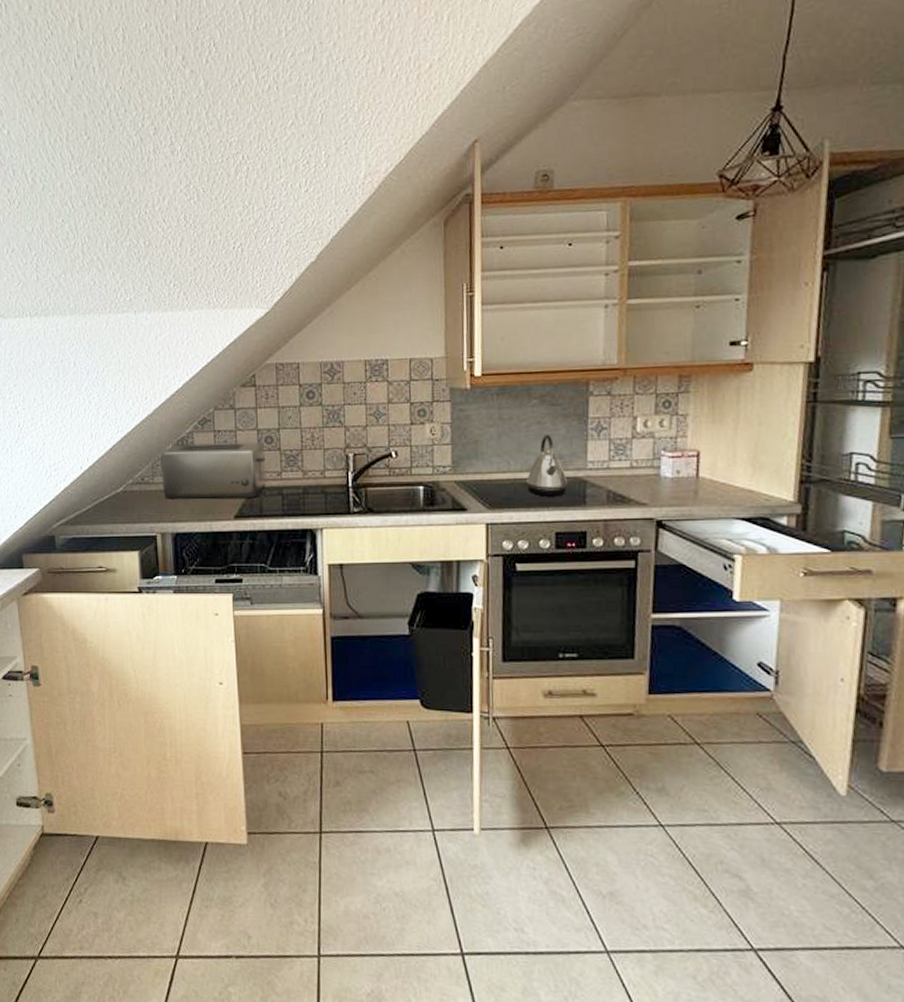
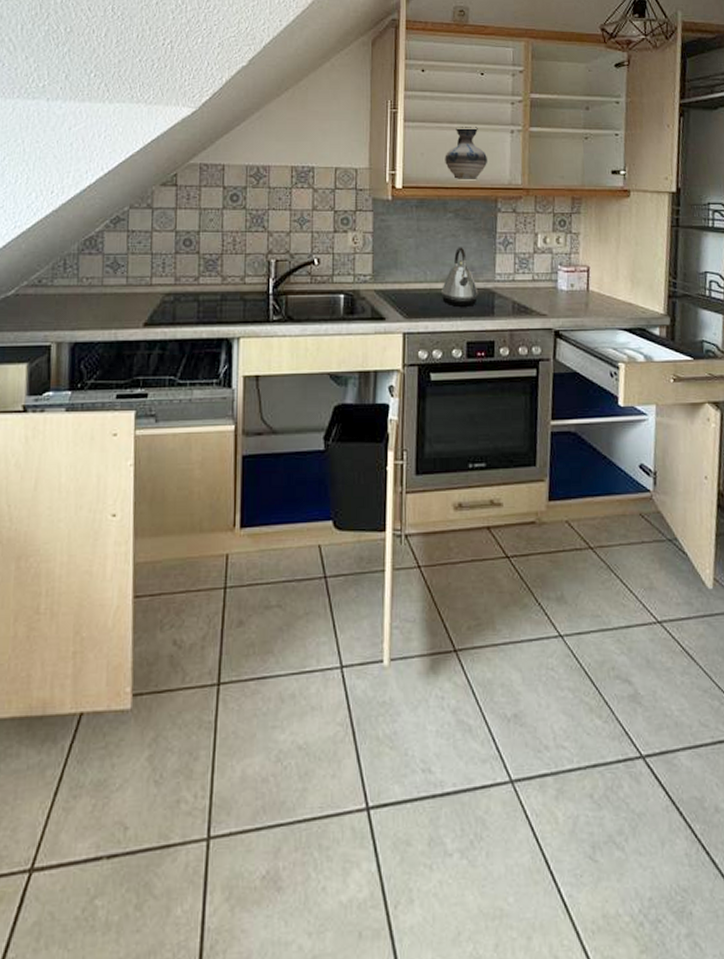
toaster: present [160,442,266,499] -> none [62,244,183,305]
ceramic jug: none [528,304,577,363] -> present [445,127,487,179]

